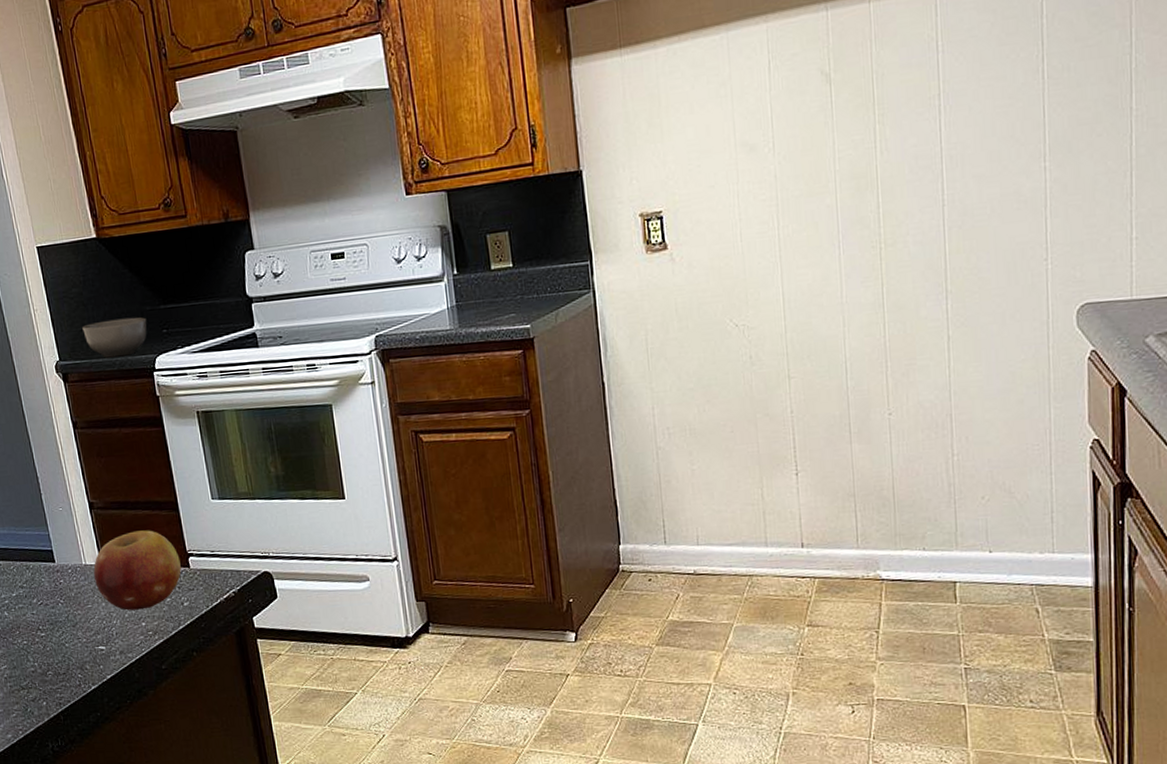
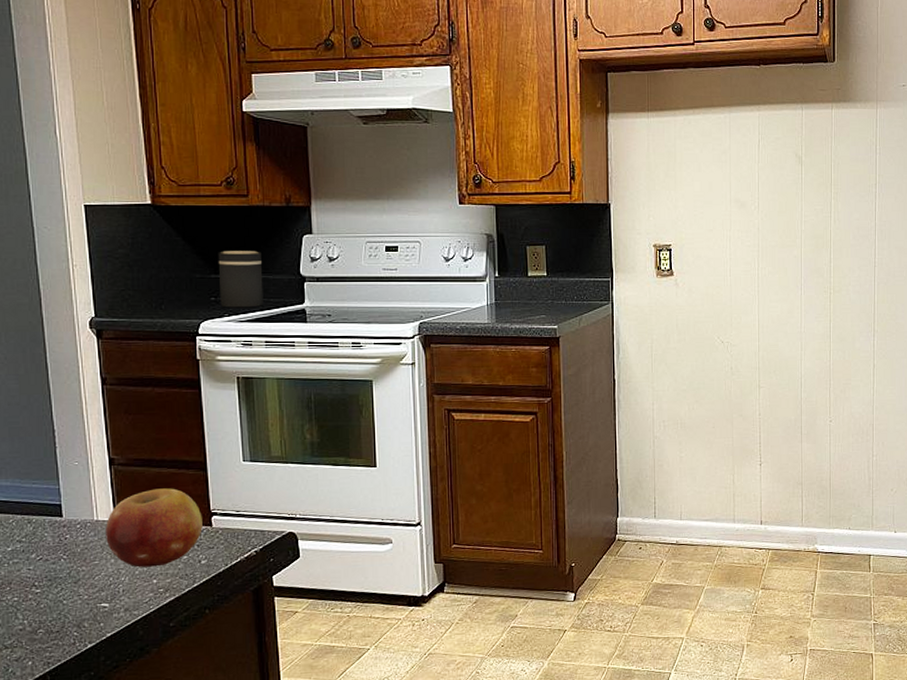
bowl: present [82,317,147,358] -> none [125,283,195,319]
cylinder: none [164,275,214,339] -> present [218,250,263,308]

